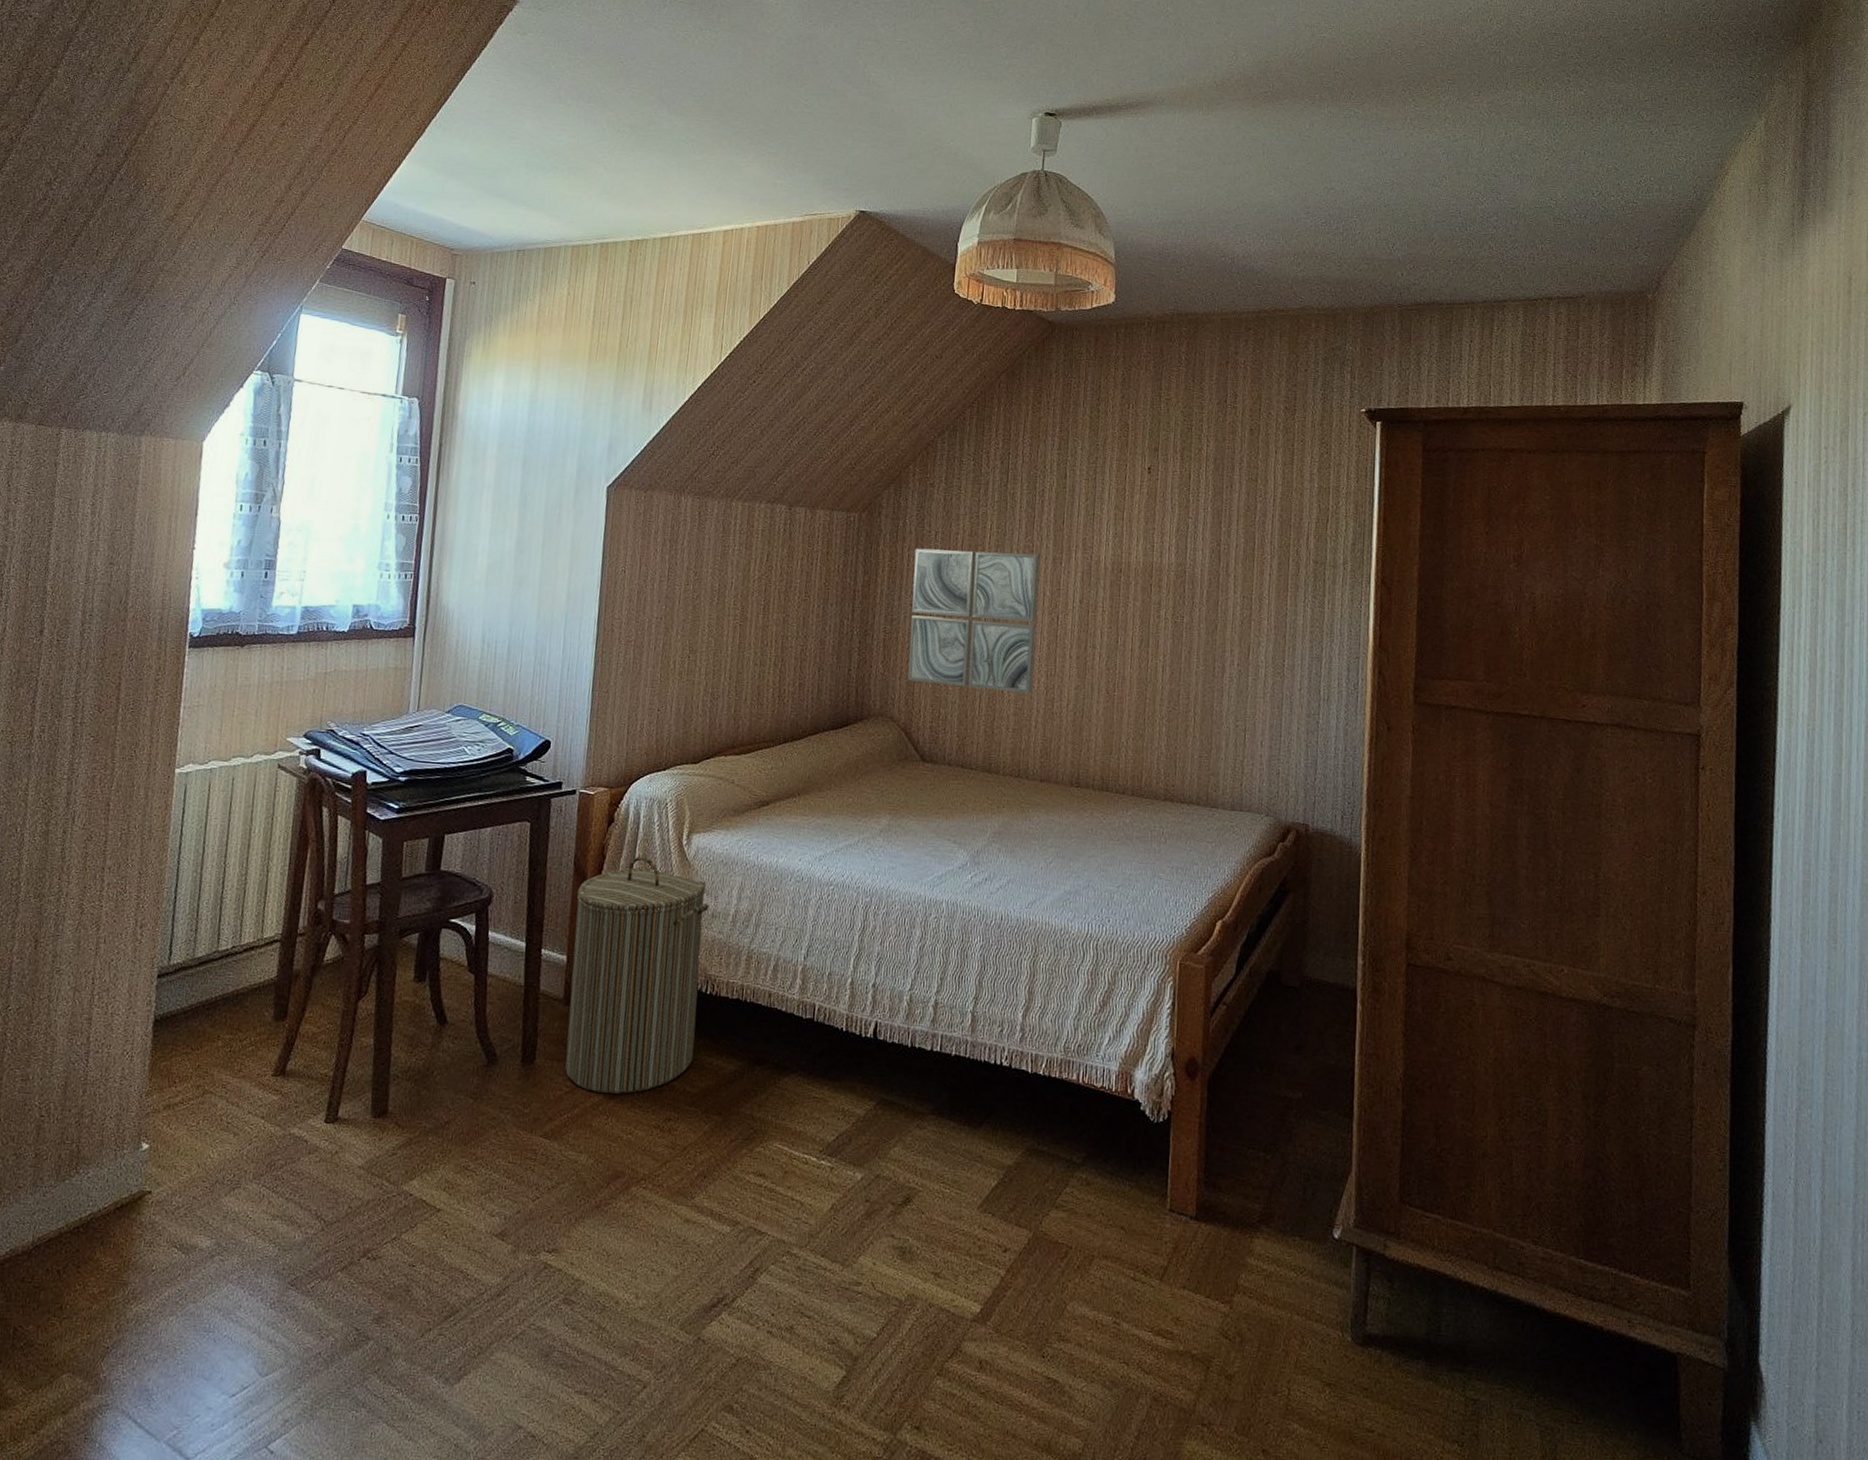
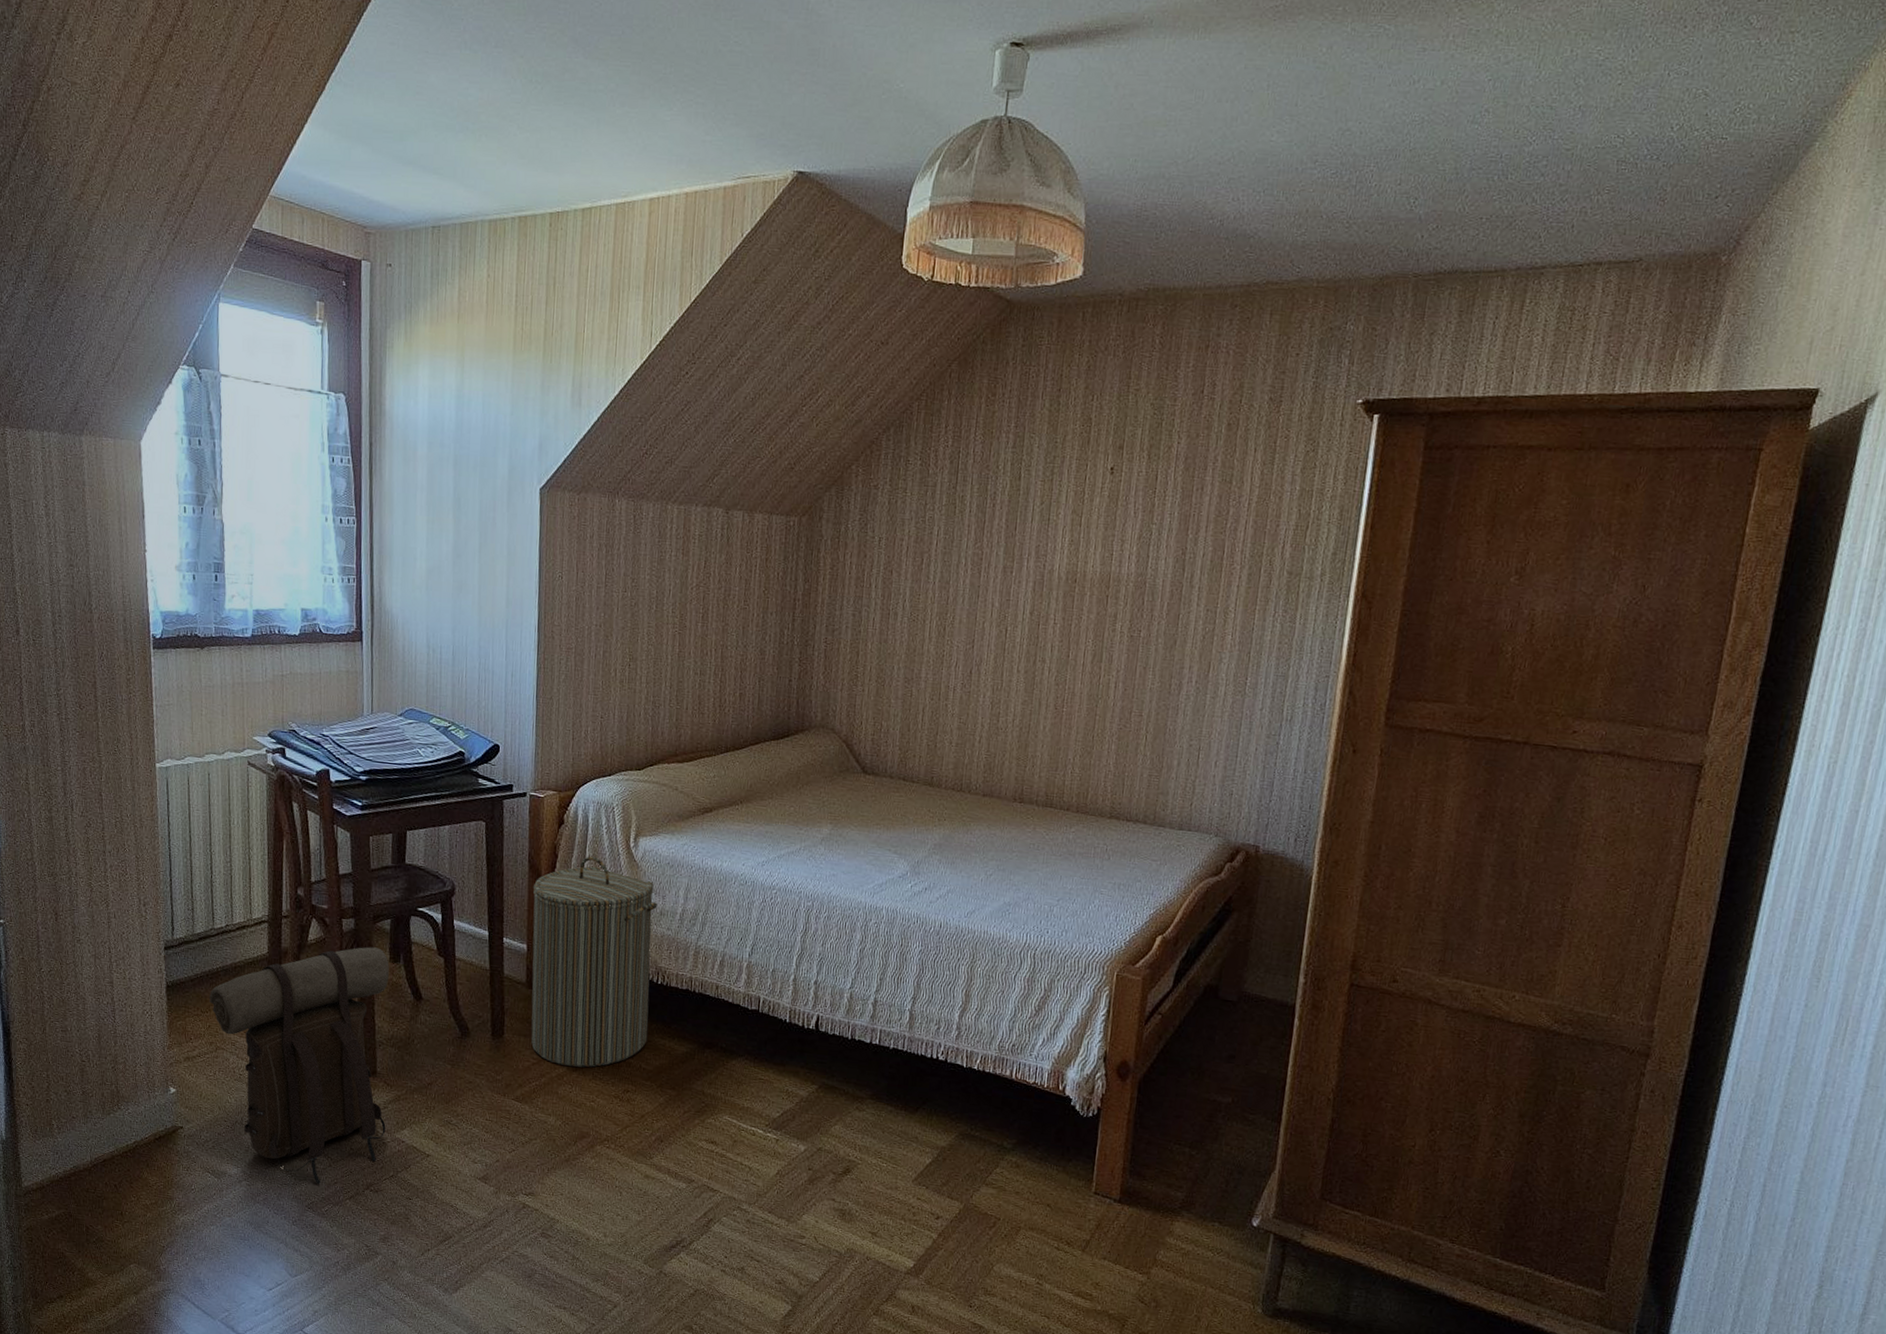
backpack: none [202,965,413,1255] -> present [209,947,389,1185]
wall art: present [907,548,1040,694] -> none [849,555,989,708]

